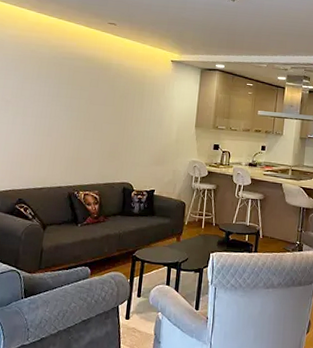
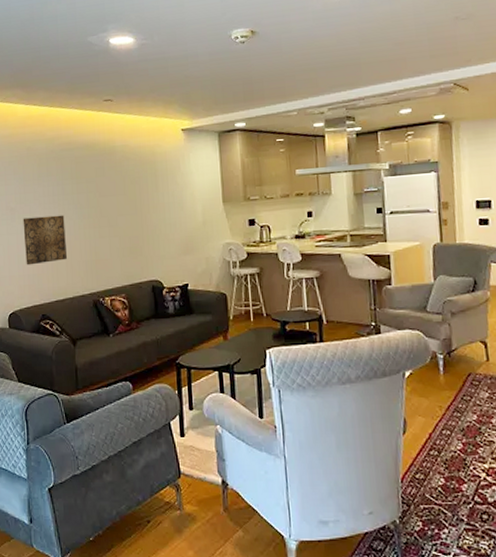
wall art: none [11,111,55,154] -> present [23,215,67,265]

